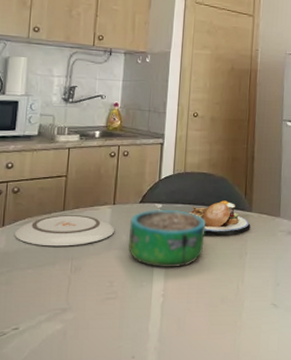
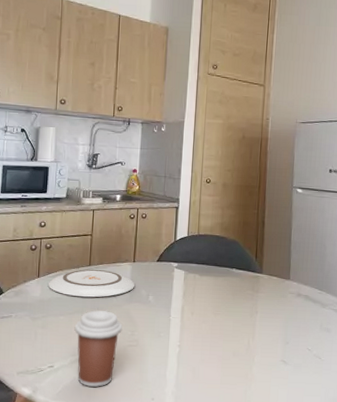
coffee cup: none [44,260,100,349] -> present [74,309,122,387]
decorative bowl: present [128,209,206,268] -> none [147,267,218,322]
plate: present [189,200,251,236] -> none [203,262,261,295]

